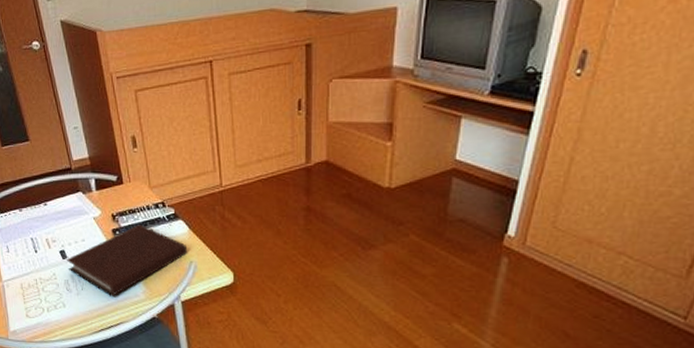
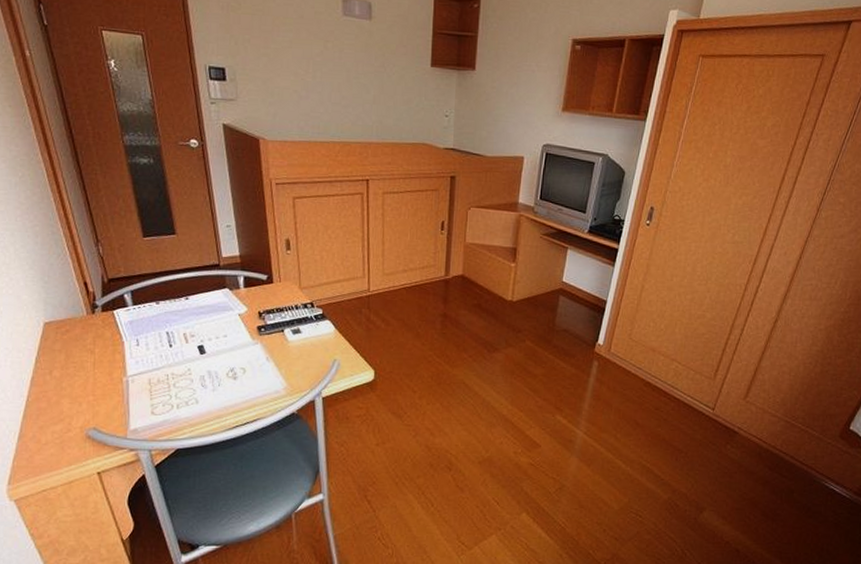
notebook: present [66,224,188,296] -> none [204,323,333,392]

